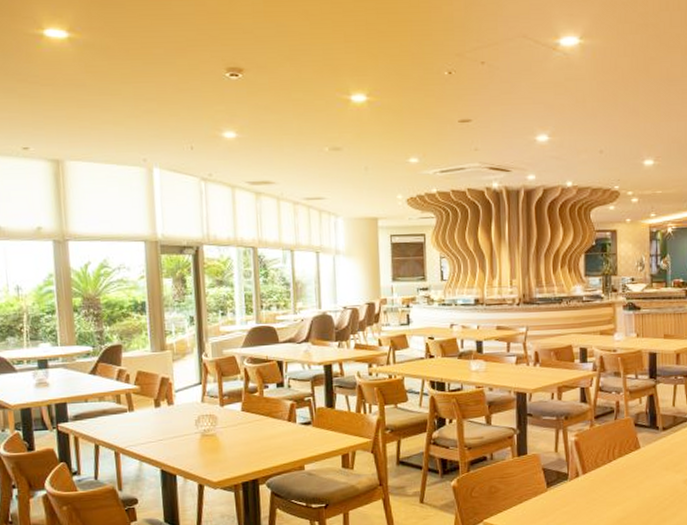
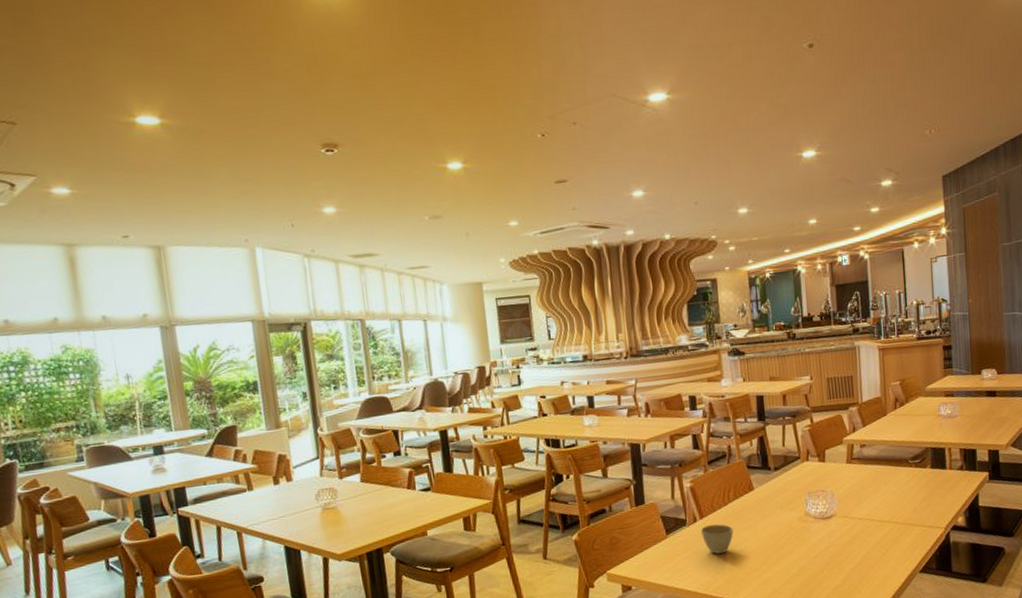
cup: none [582,480,616,512] -> present [700,524,734,555]

